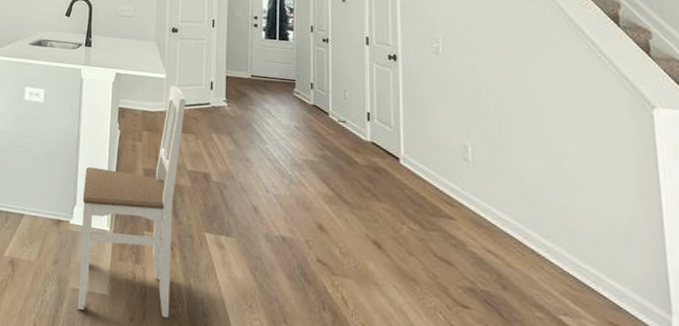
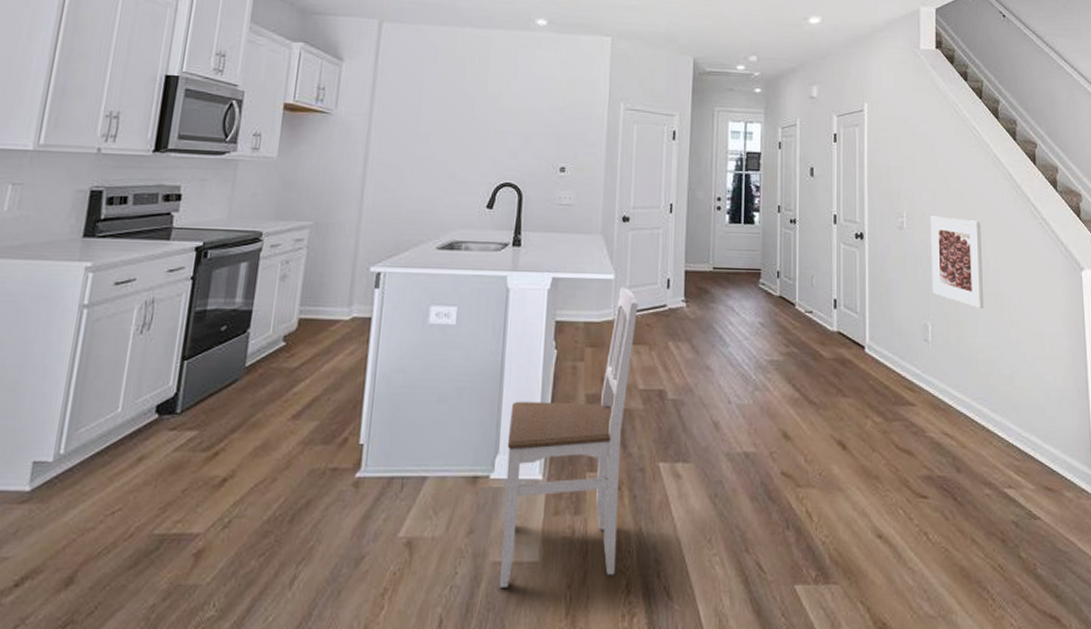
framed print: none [469,43,531,136] -> present [931,216,983,308]

